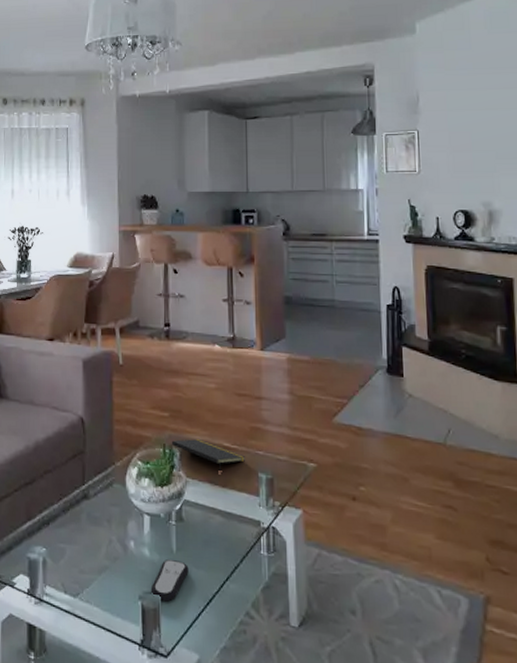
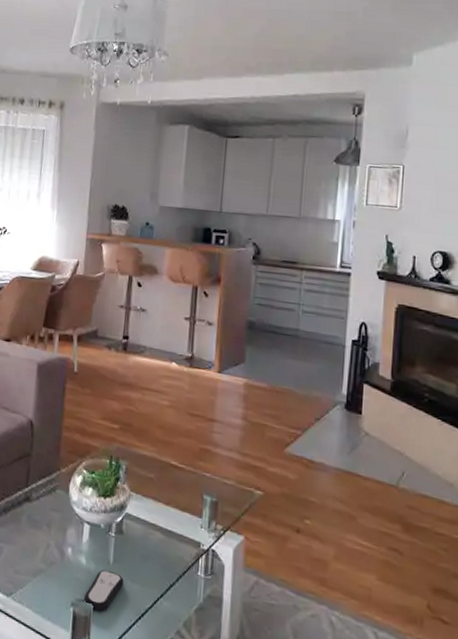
notepad: present [171,439,246,471] -> none [118,453,193,488]

